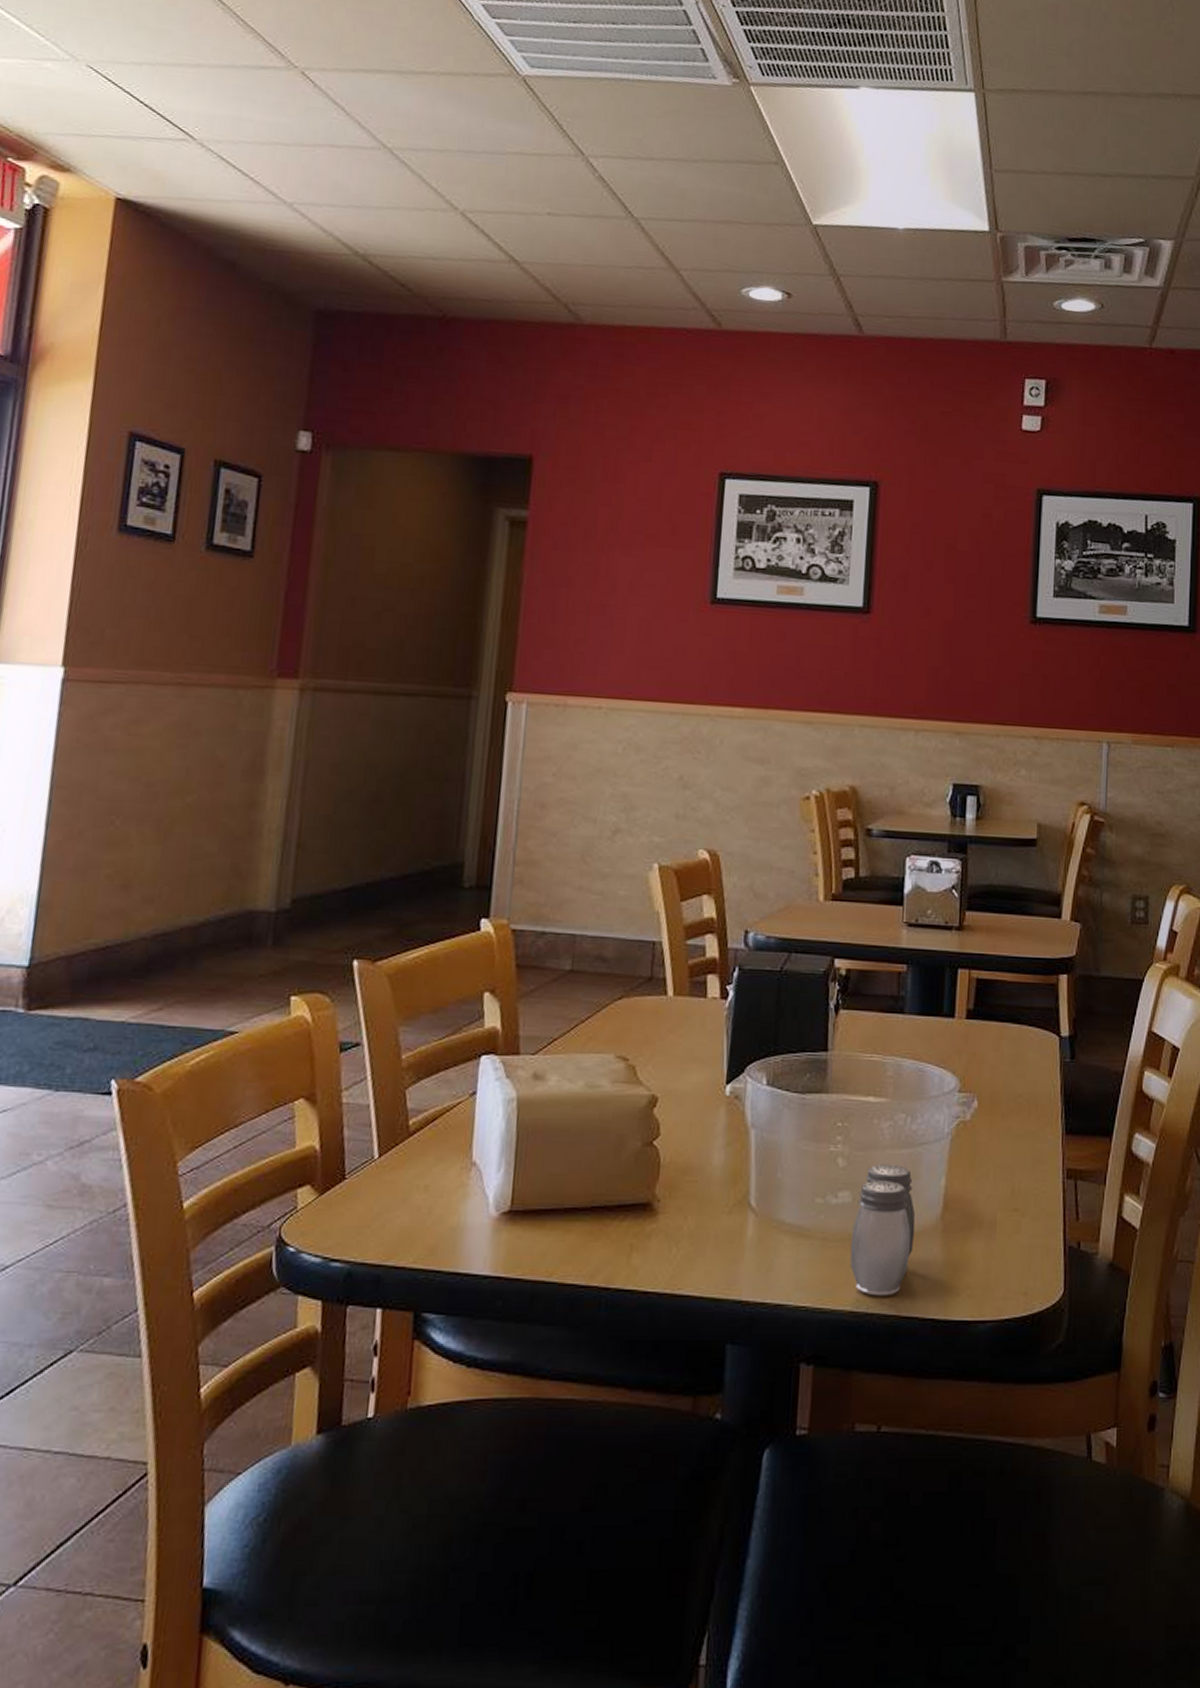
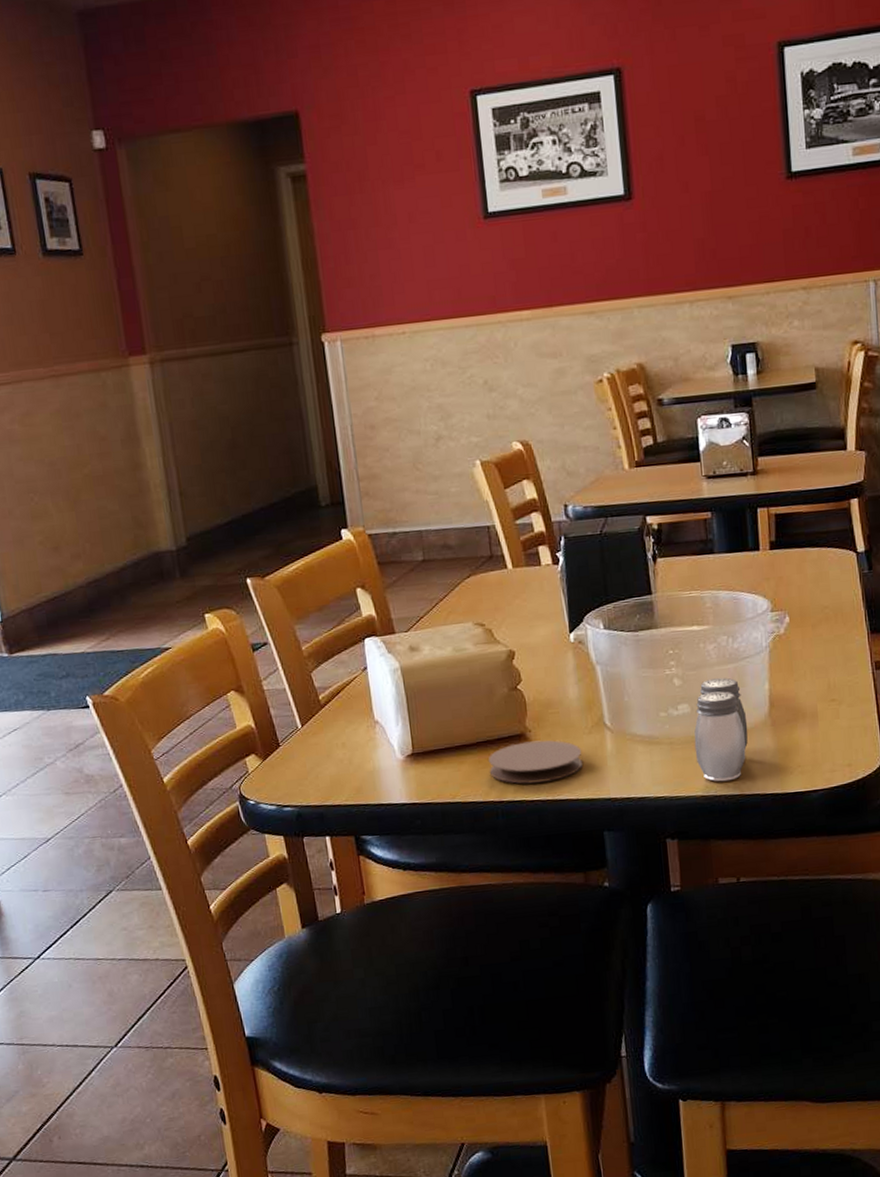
coaster: none [599,1214,717,1269] -> present [488,740,583,784]

